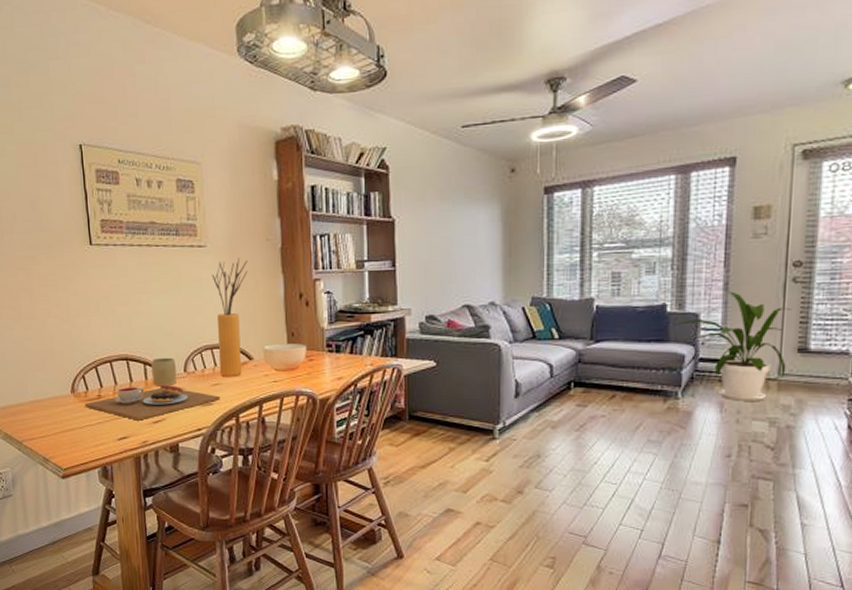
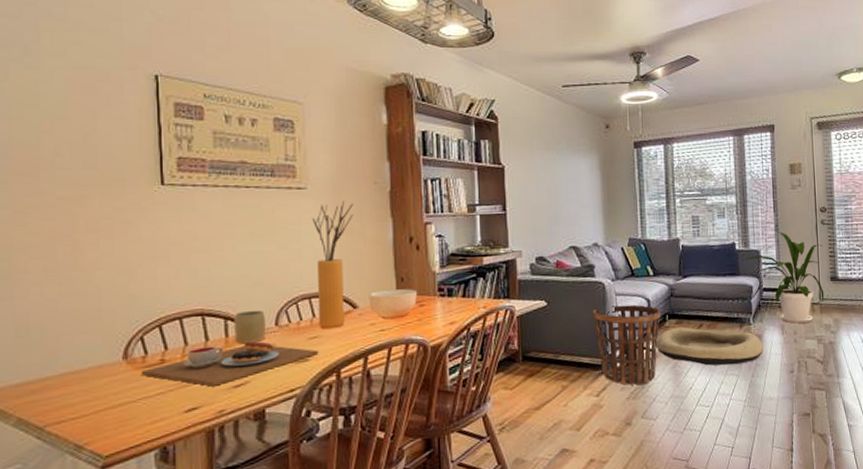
basket: none [485,369,564,453] -> present [592,304,660,385]
dog bed: none [556,396,693,442] -> present [655,326,764,366]

